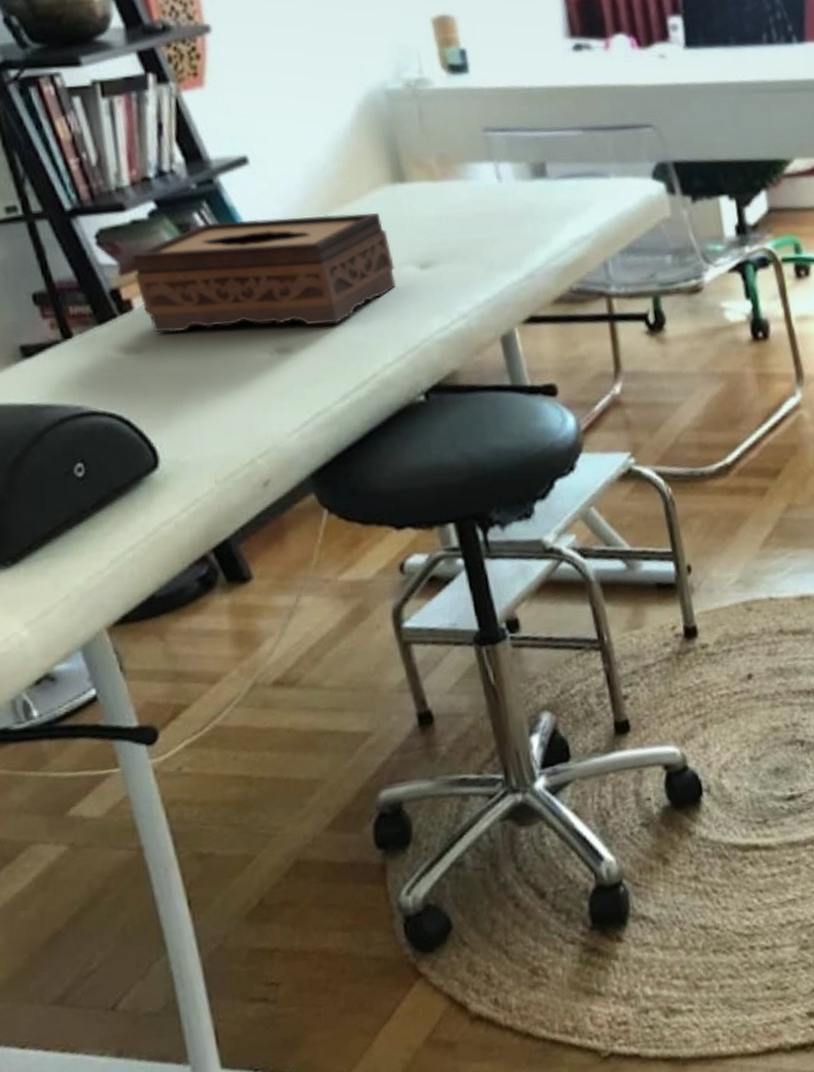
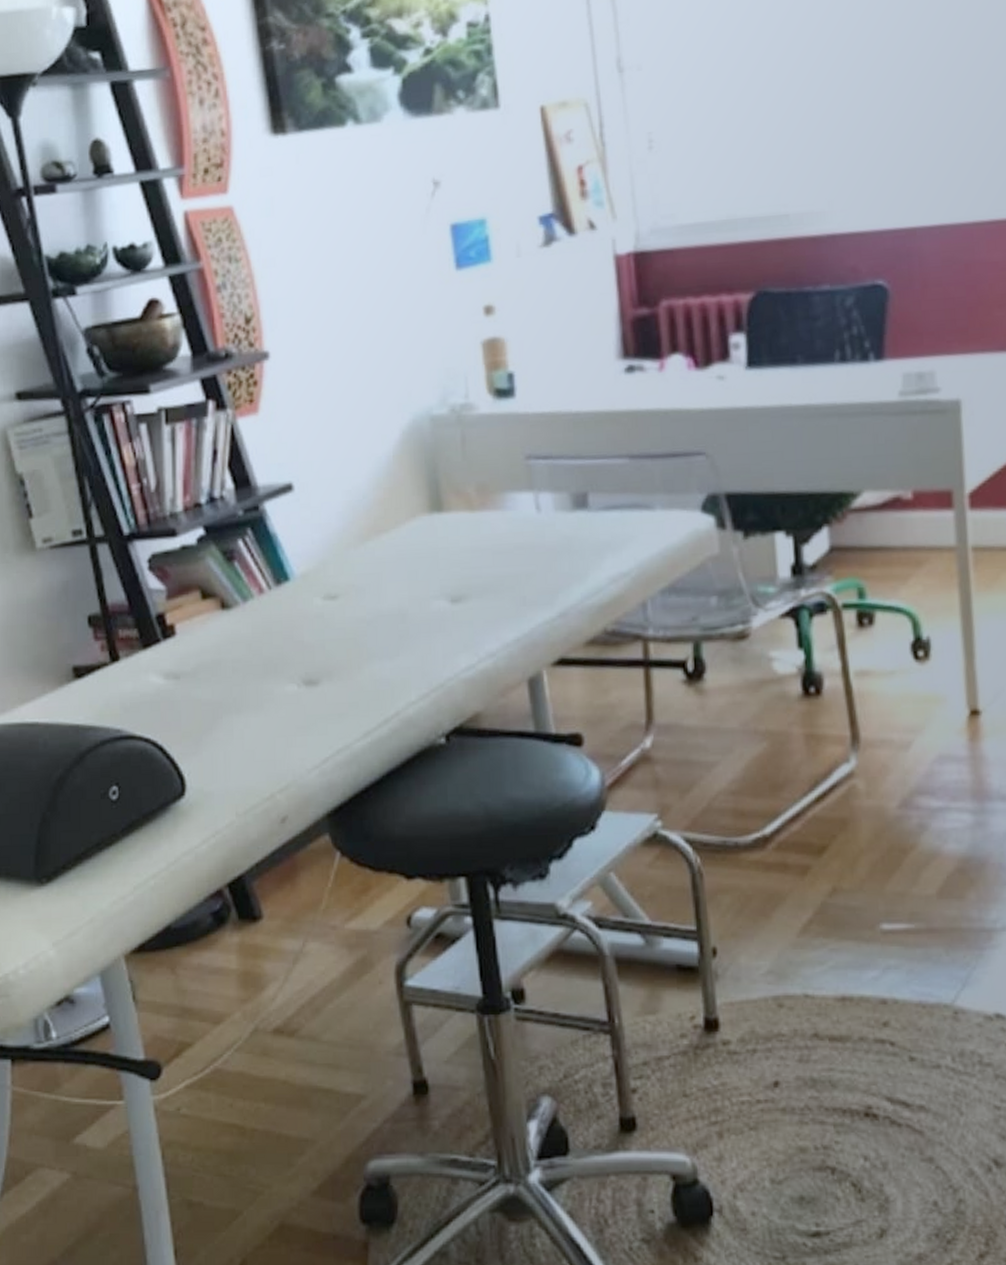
tissue box: present [131,213,396,333] -> none [178,543,426,660]

